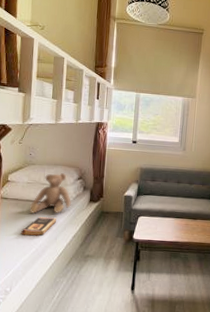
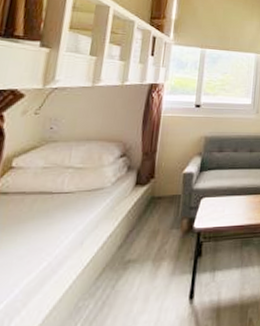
book: present [21,217,57,236] -> none [25,213,86,245]
teddy bear: present [29,173,71,214] -> none [42,151,109,211]

